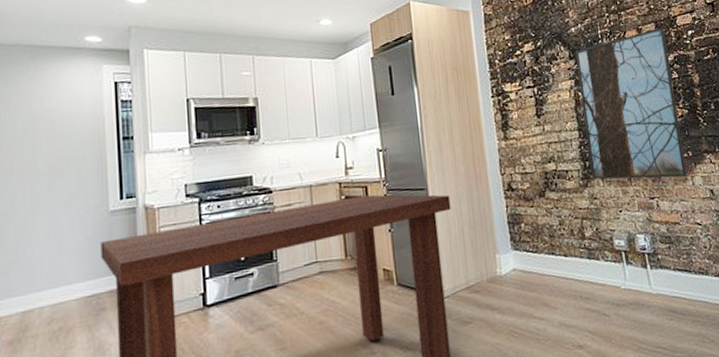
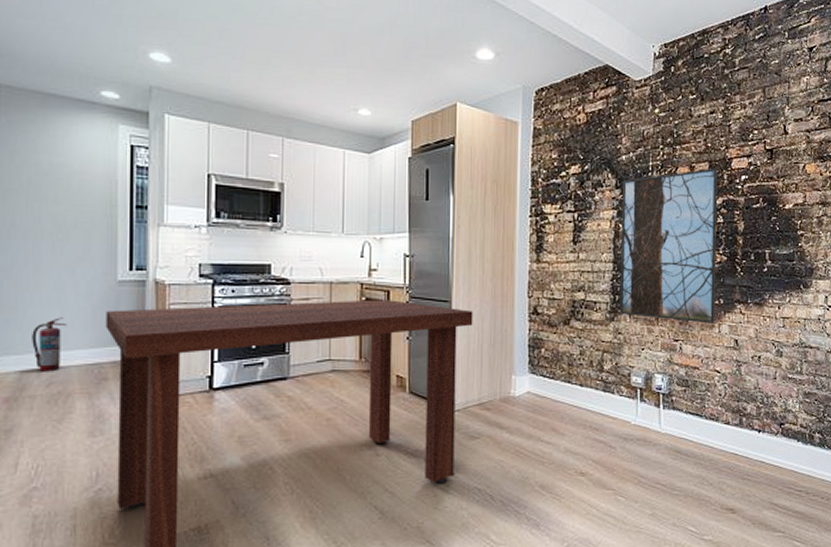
fire extinguisher: none [32,253,64,310] -> present [32,317,66,372]

